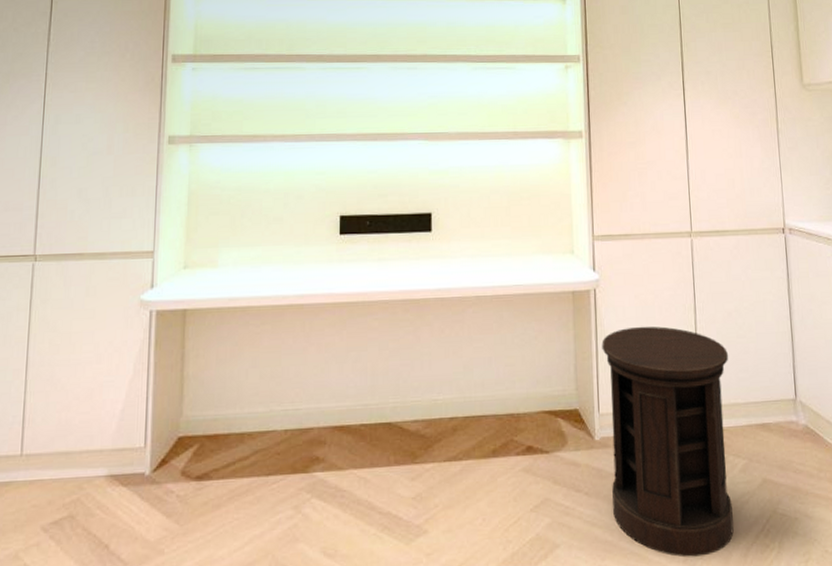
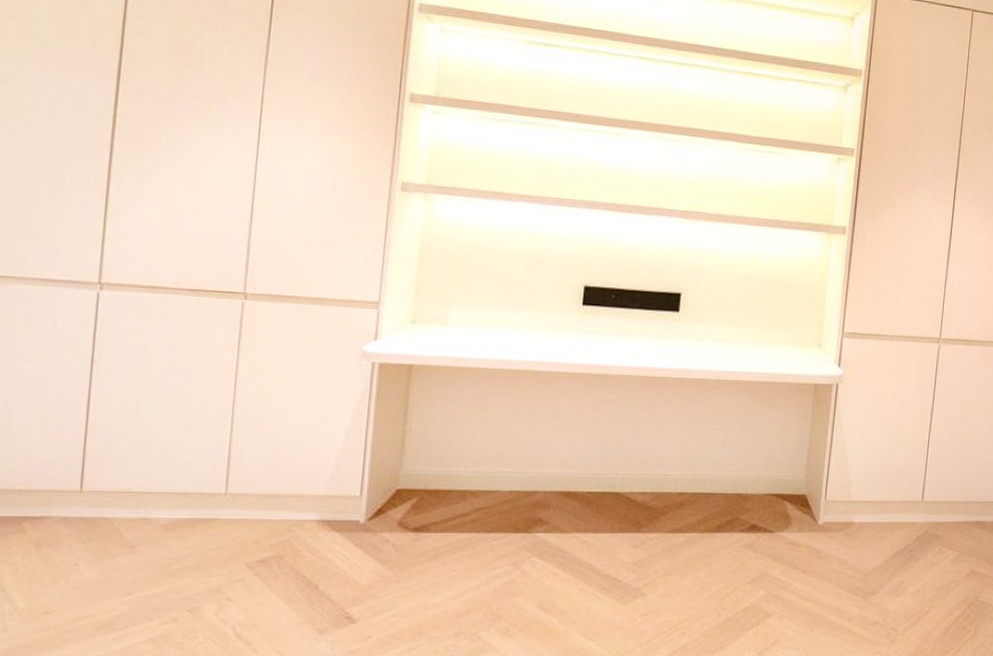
side table: present [601,326,734,557] -> none [825,423,958,633]

